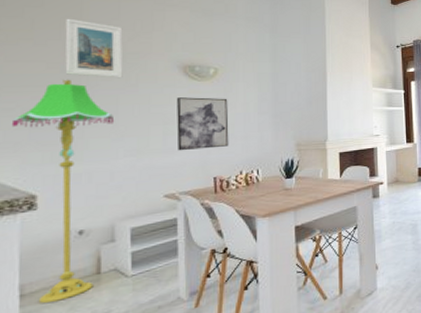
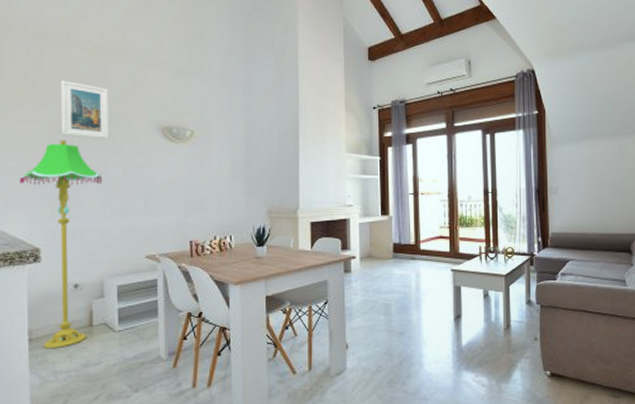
wall art: present [176,97,229,151] -> none [156,159,204,213]

